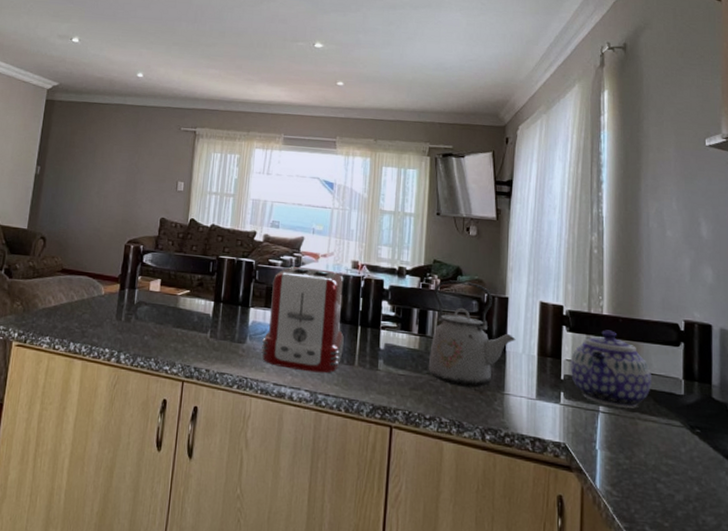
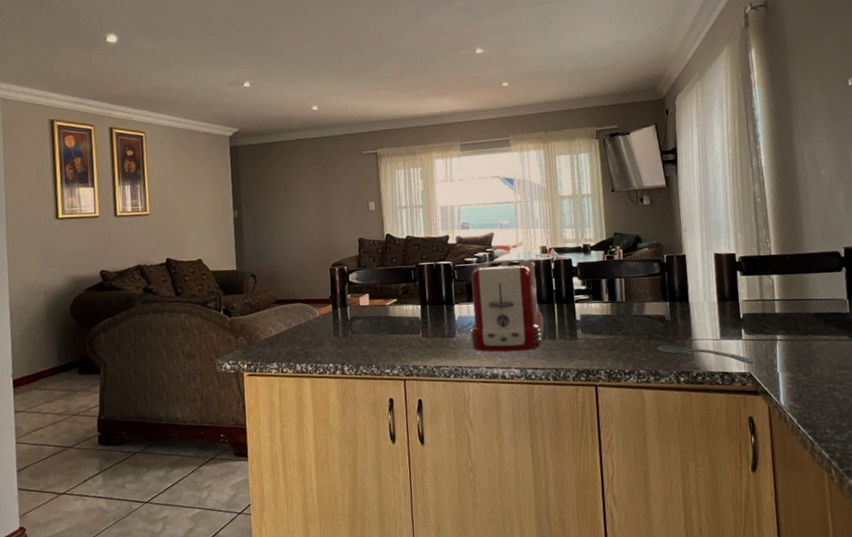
kettle: present [428,280,516,388] -> none [618,247,697,341]
spoon: none [464,394,570,434] -> present [657,345,754,364]
teapot: present [570,330,651,408] -> none [746,267,820,333]

